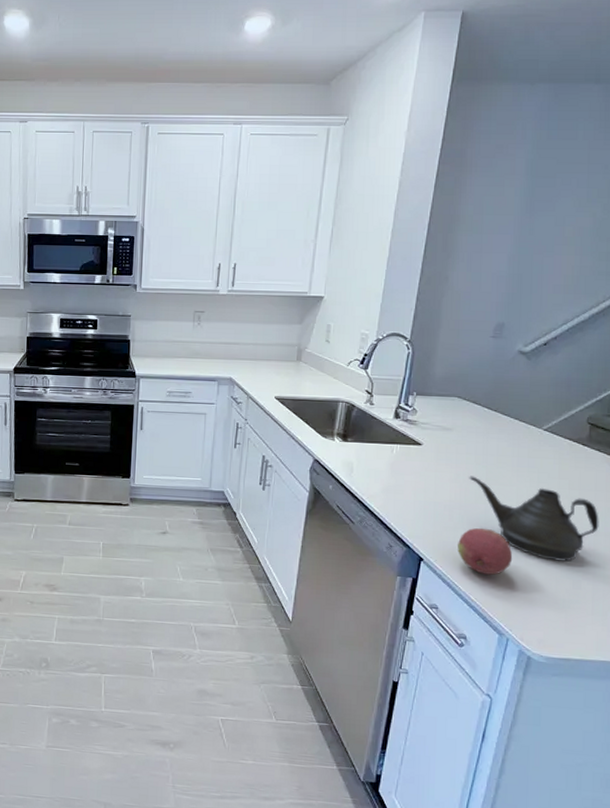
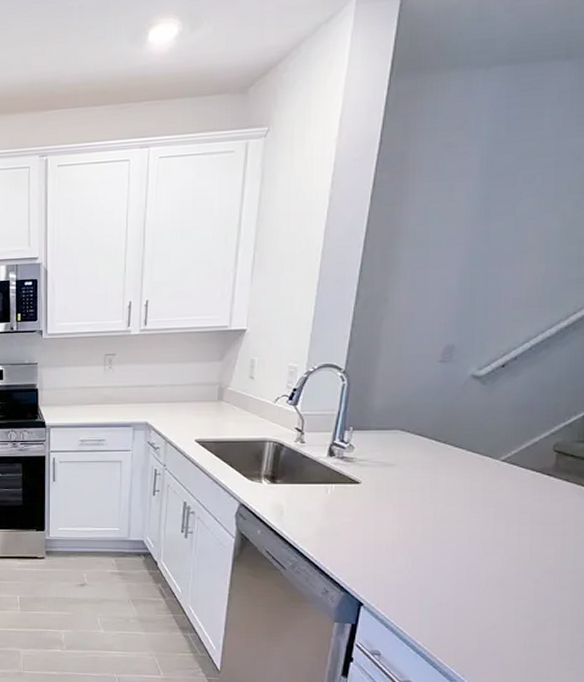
fruit: present [458,528,513,575] -> none [402,570,465,619]
teapot: present [469,476,599,562] -> none [414,514,567,602]

